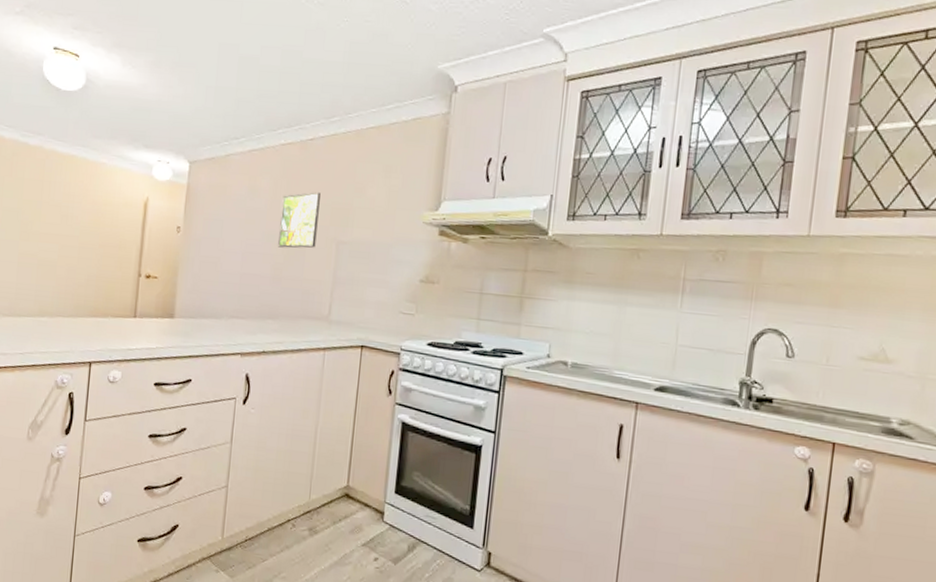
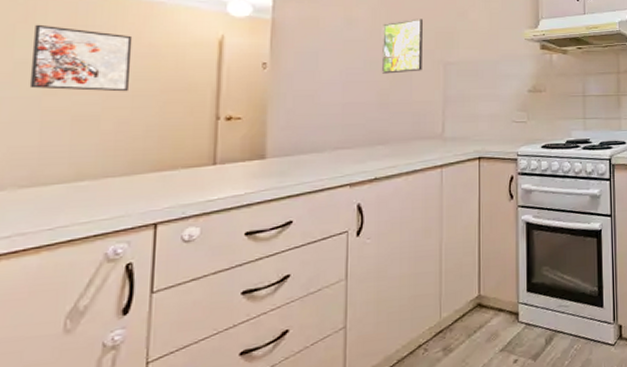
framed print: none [11,178,82,243] -> present [29,24,133,92]

